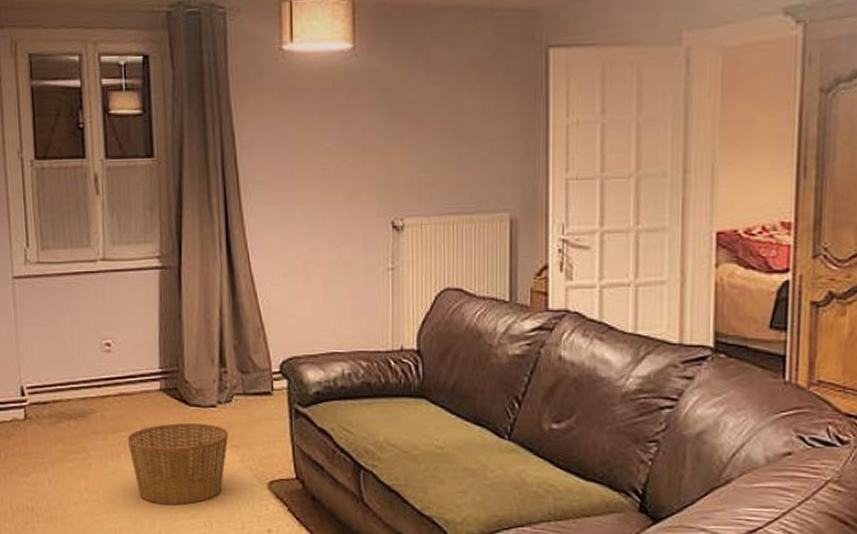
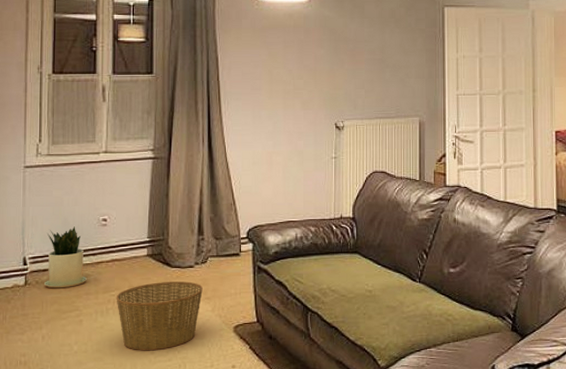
planter: none [45,351,93,425] -> present [43,226,87,289]

